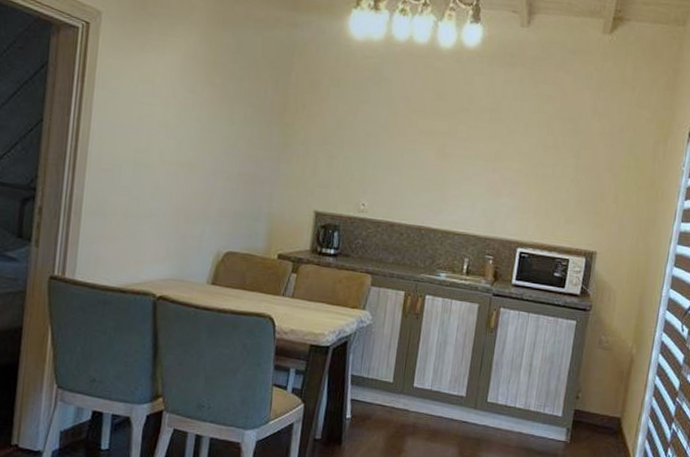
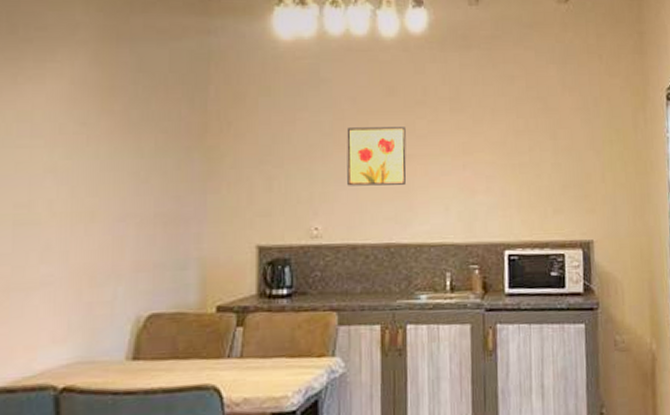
wall art: none [393,123,449,179] -> present [346,127,407,186]

